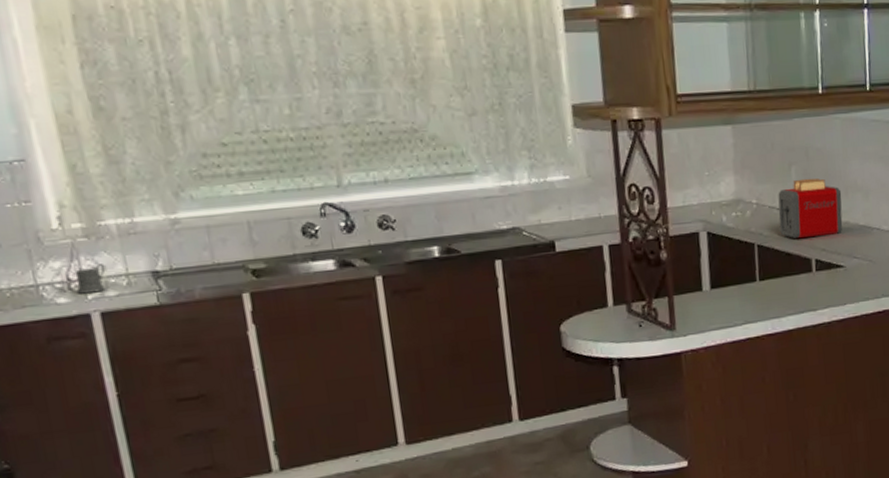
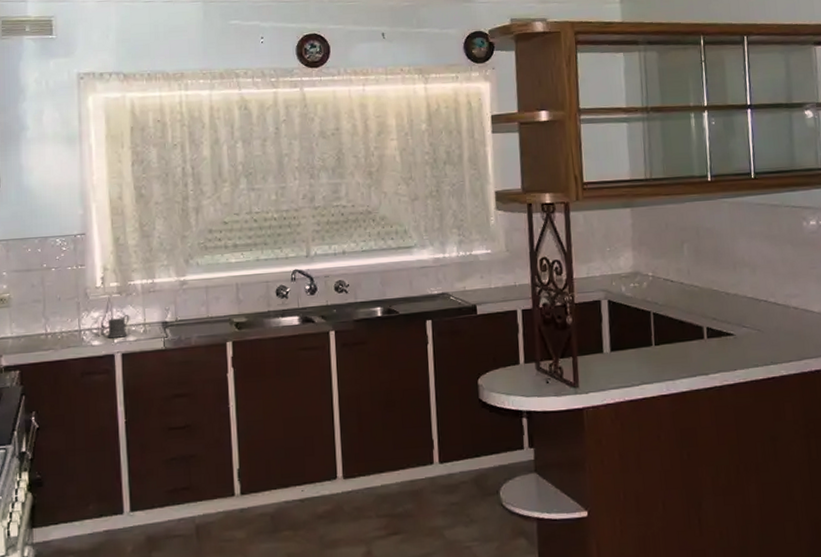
toaster: present [778,178,843,239] -> none [671,254,732,308]

